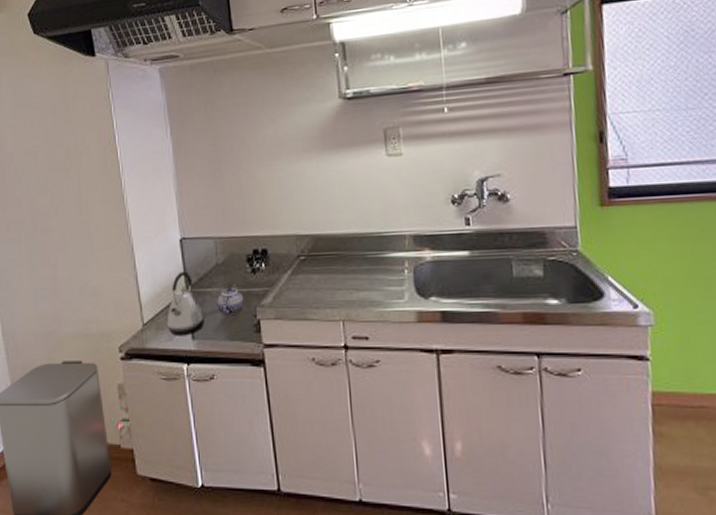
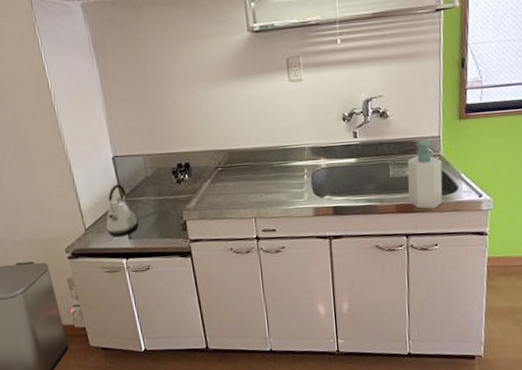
teapot: present [217,285,244,316] -> none [148,193,172,219]
soap bottle: none [535,230,584,321] -> present [407,139,443,209]

